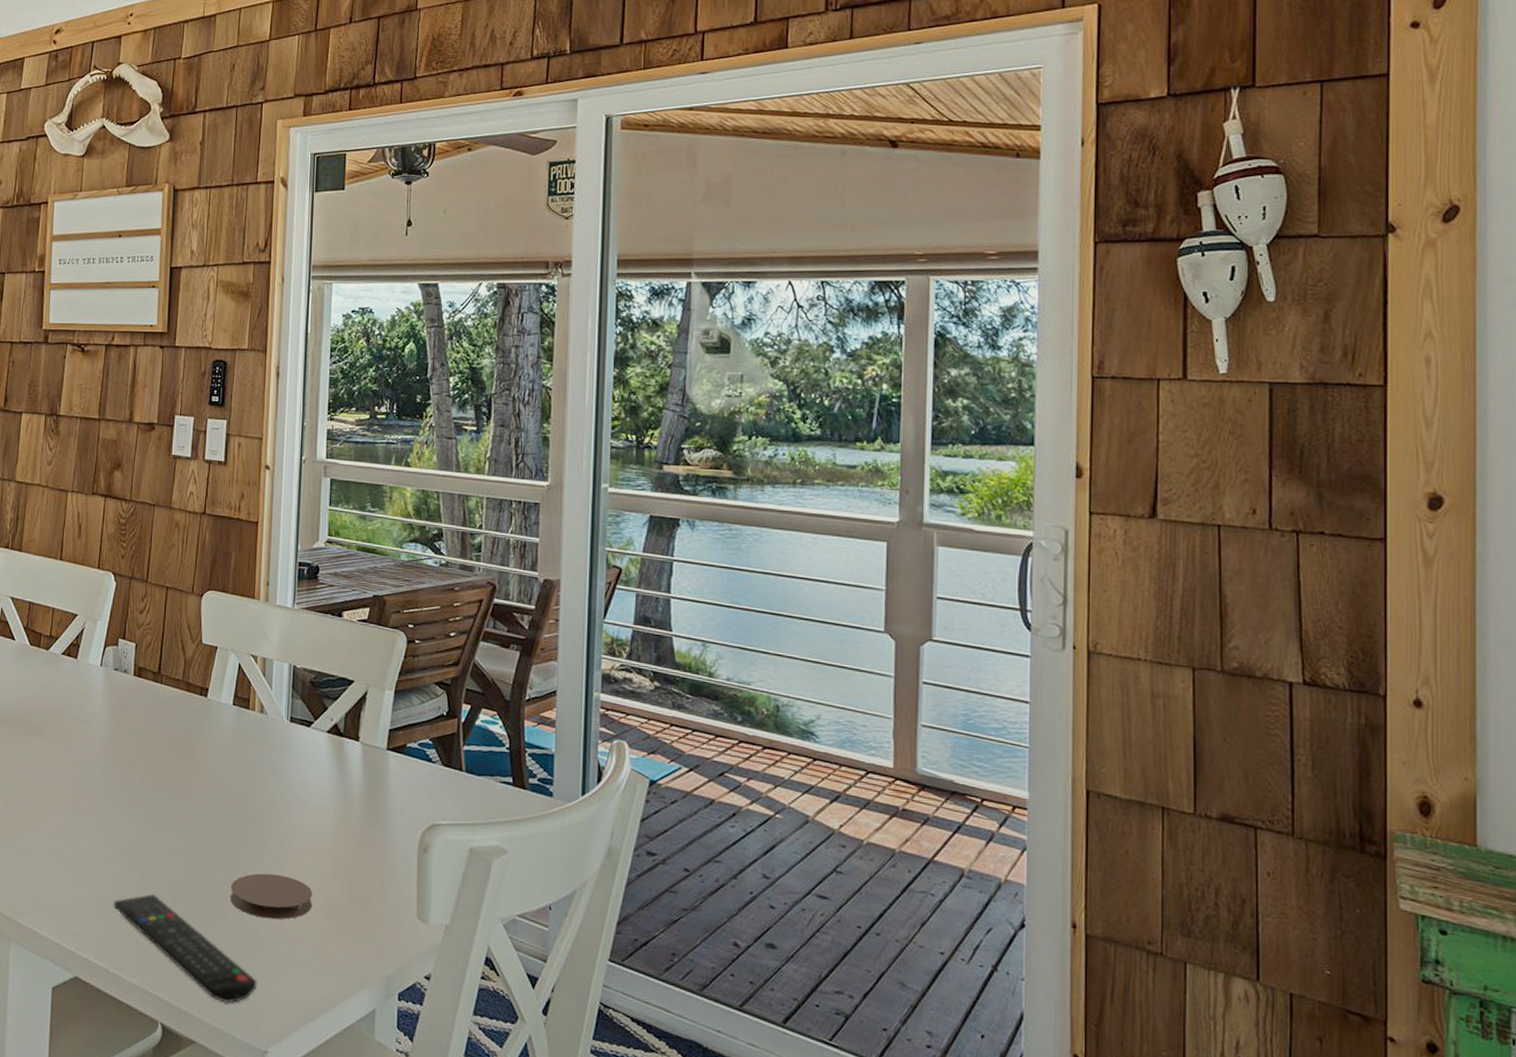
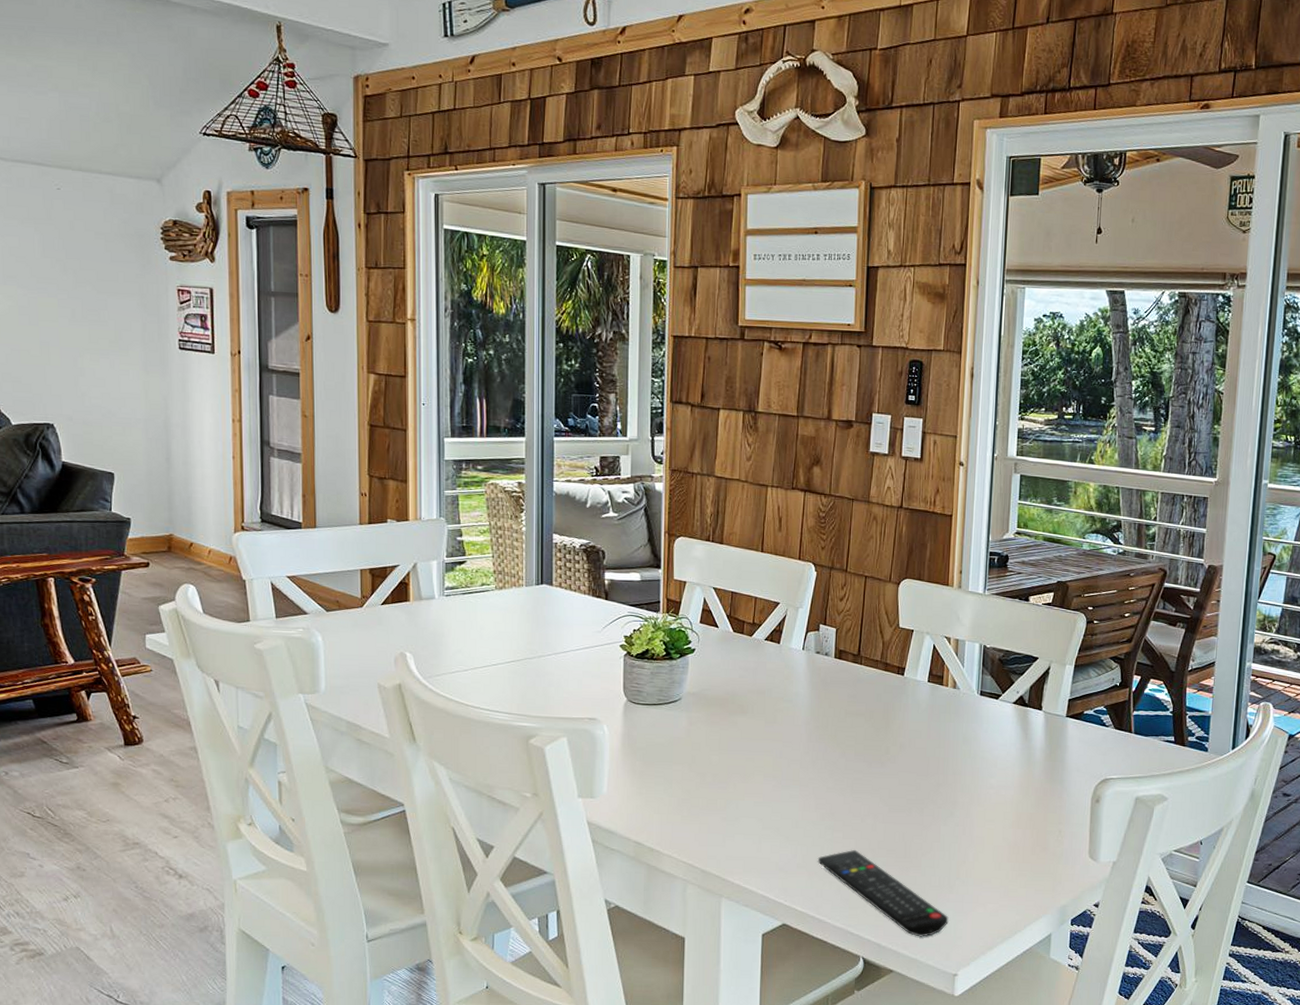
coaster: present [230,873,313,920] -> none [924,827,999,865]

